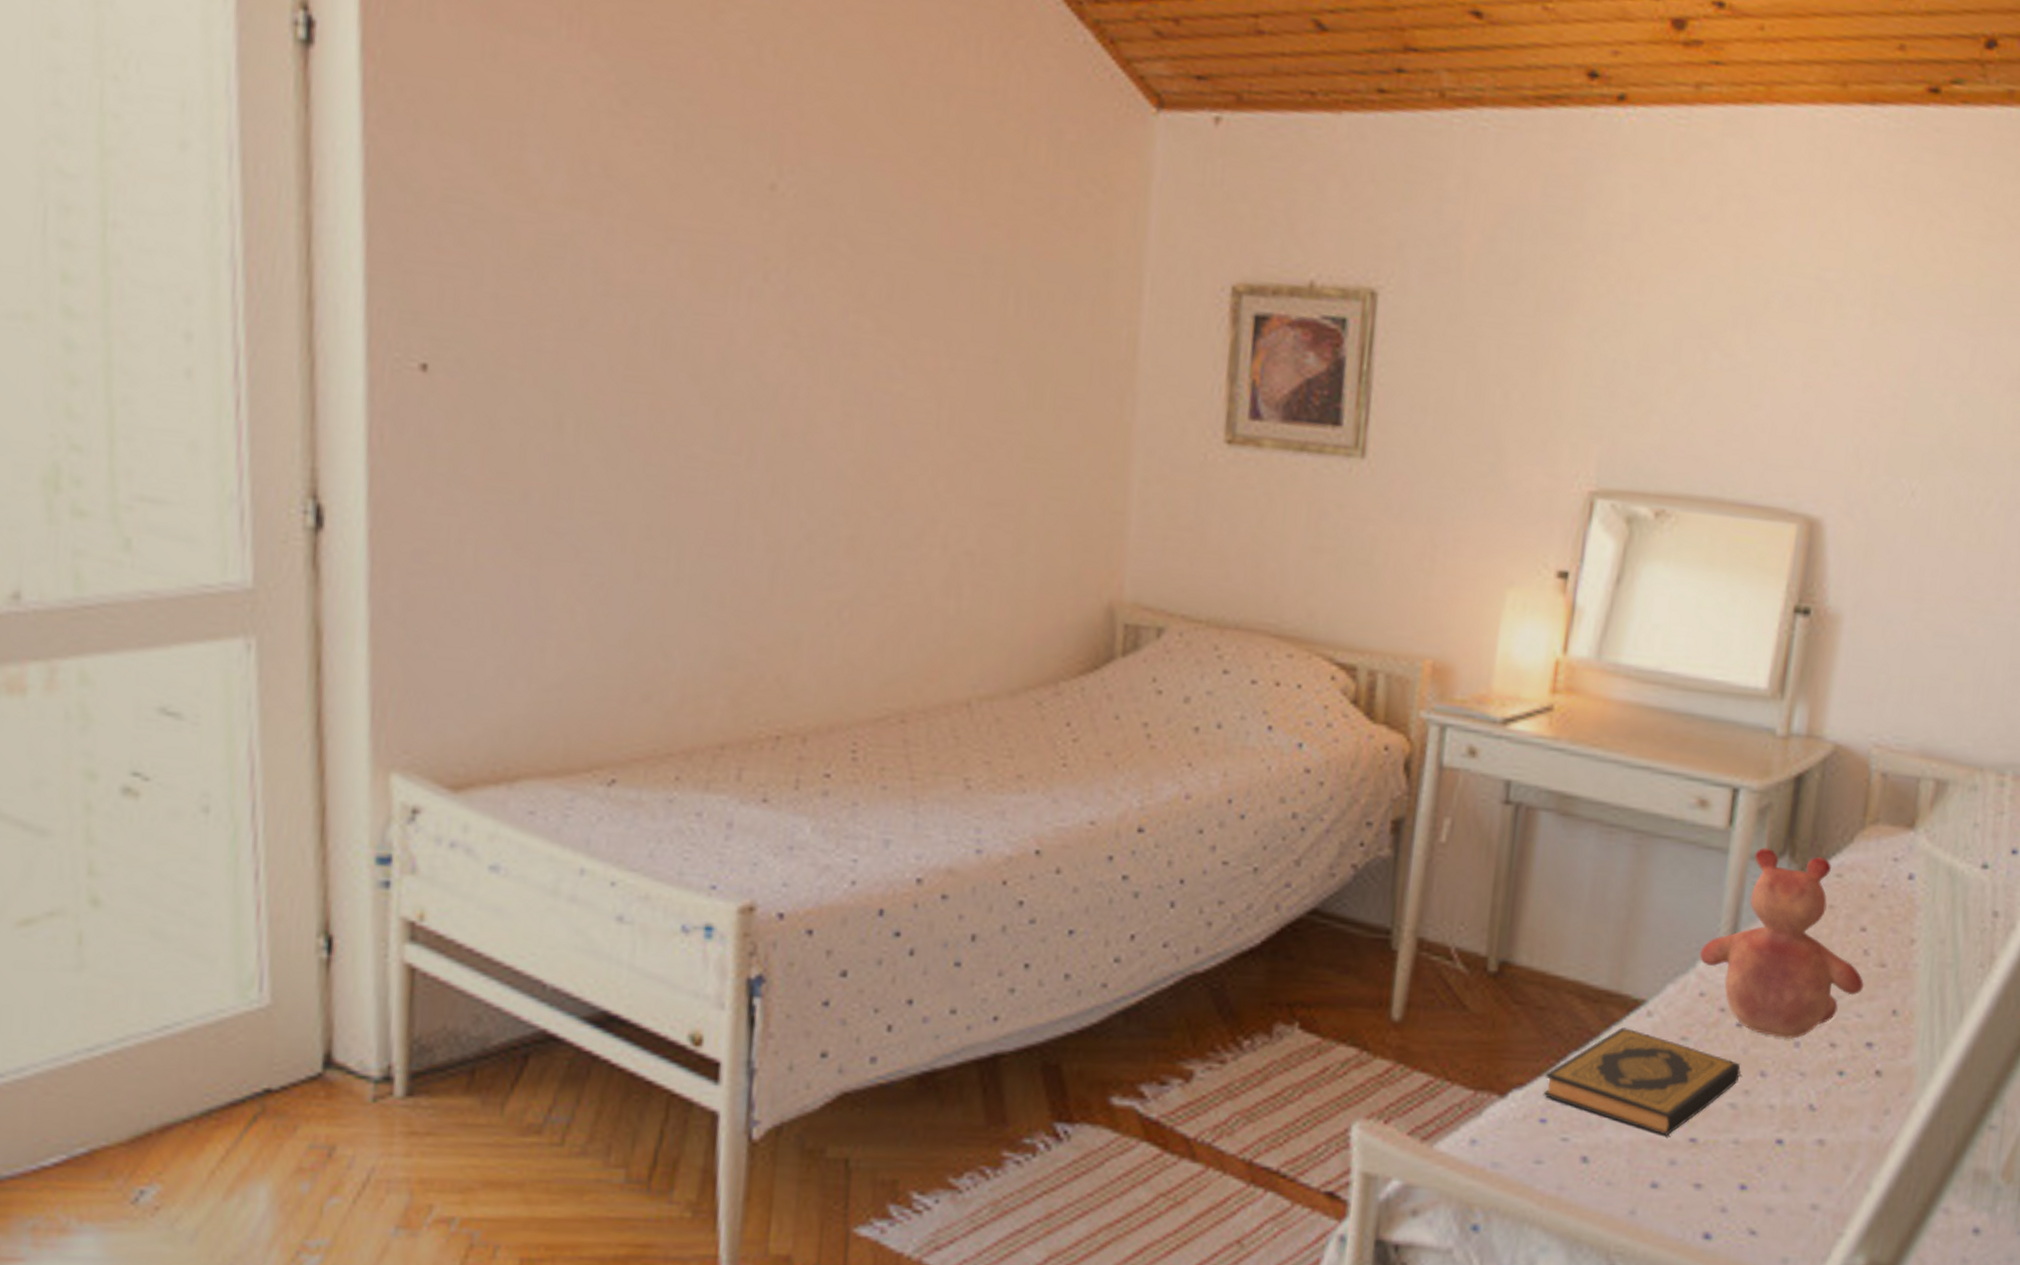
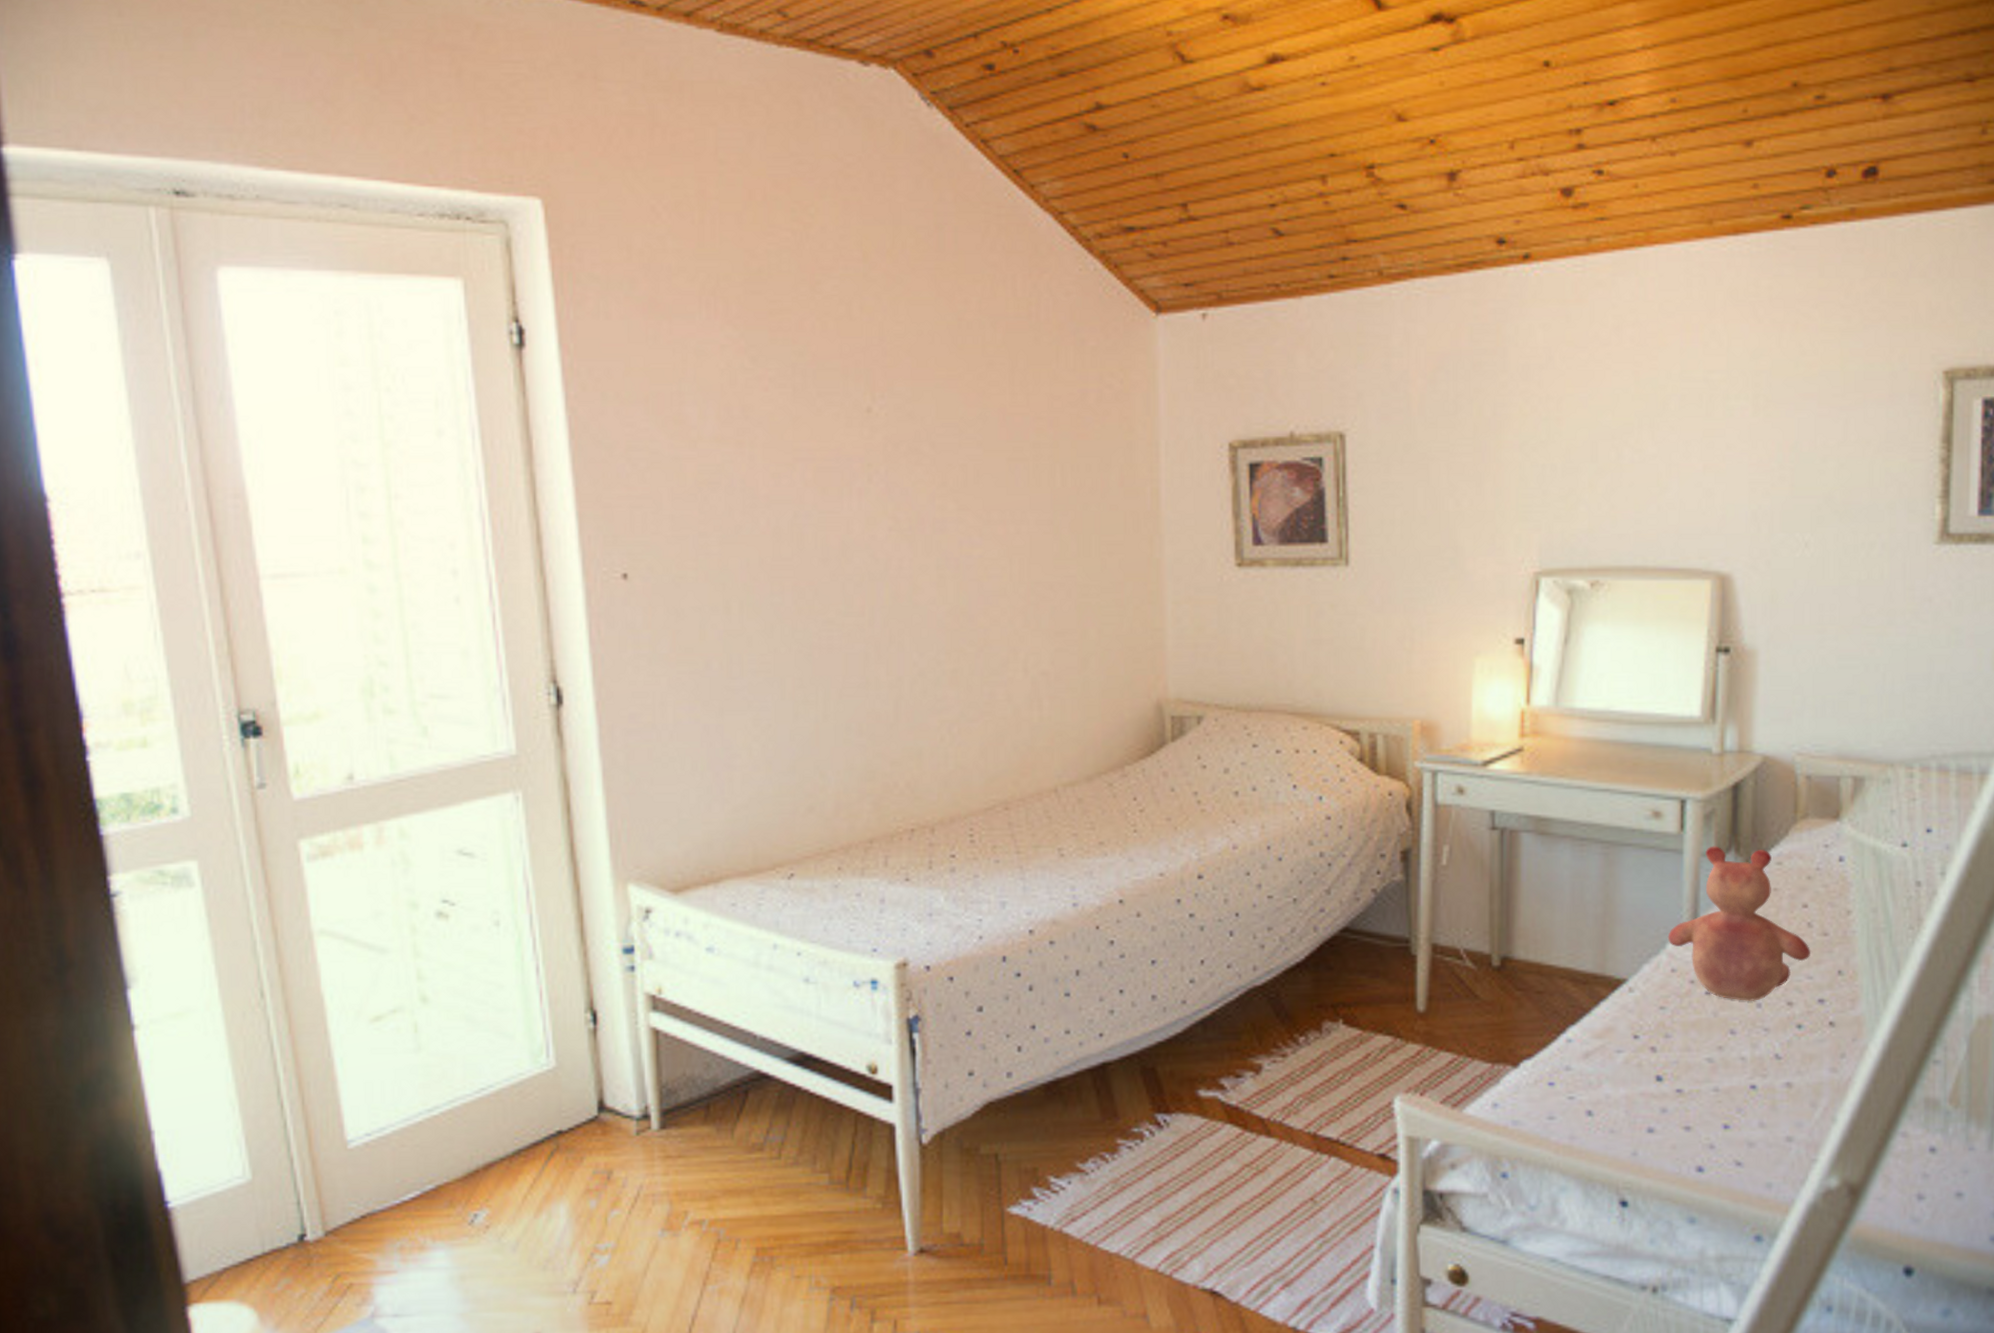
hardback book: present [1542,1027,1742,1136] -> none [1549,1003,1714,1089]

